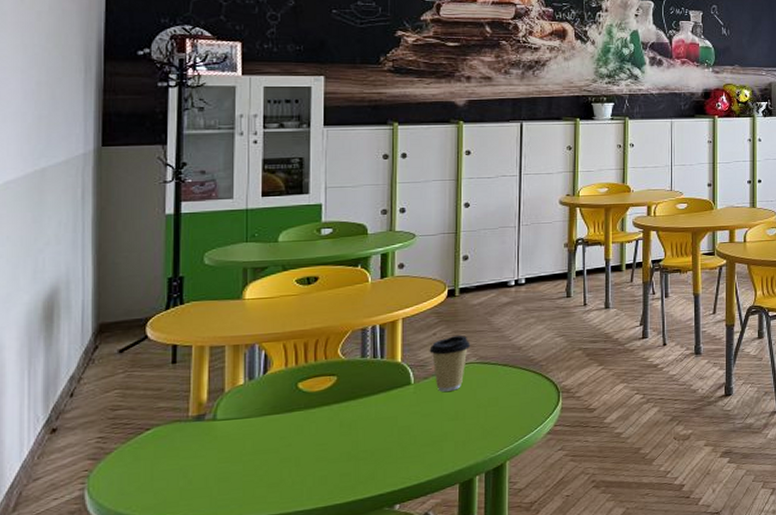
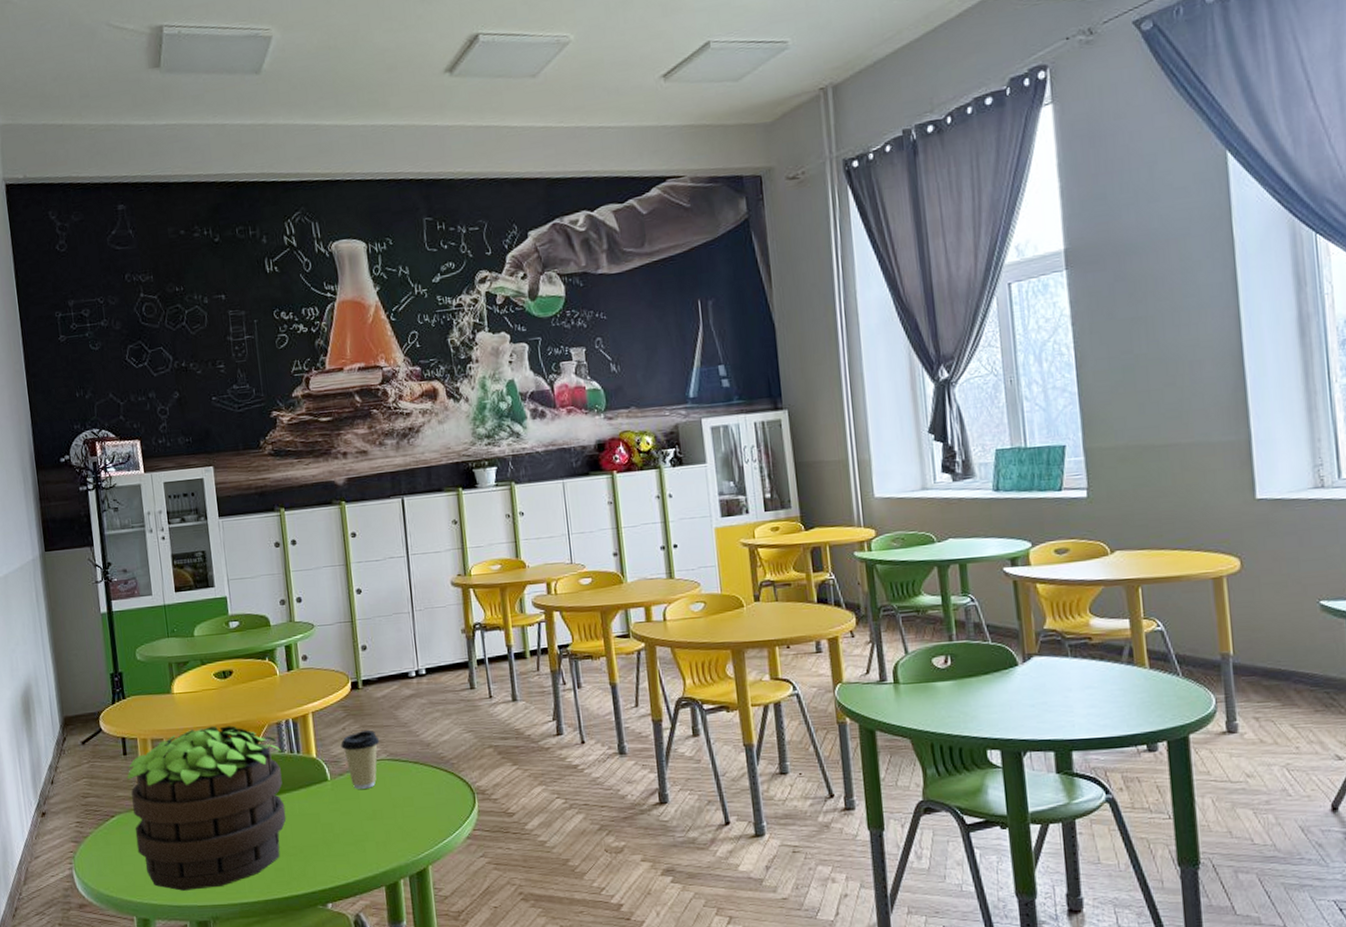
potted plant: none [173,332,363,504] -> present [127,725,287,891]

